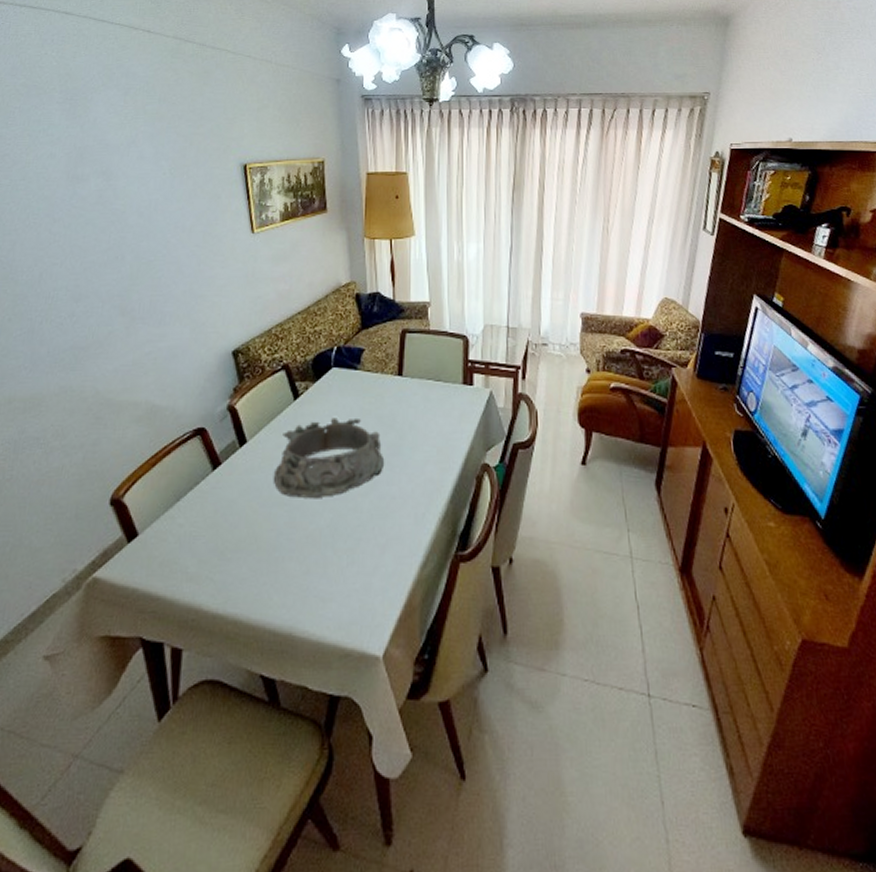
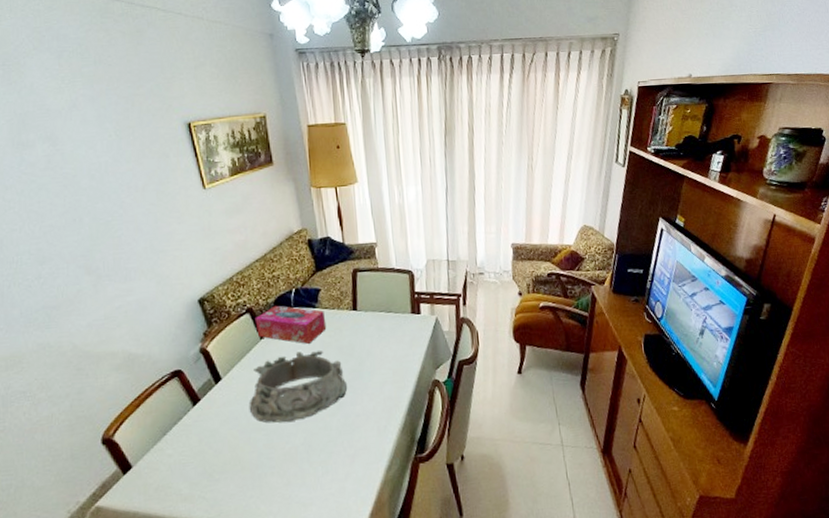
tissue box: none [290,363,367,410] -> present [254,305,327,344]

